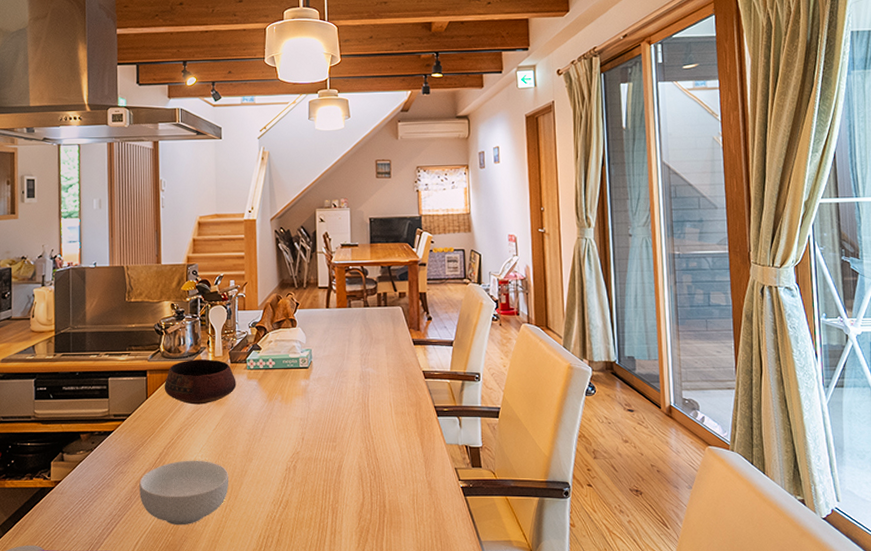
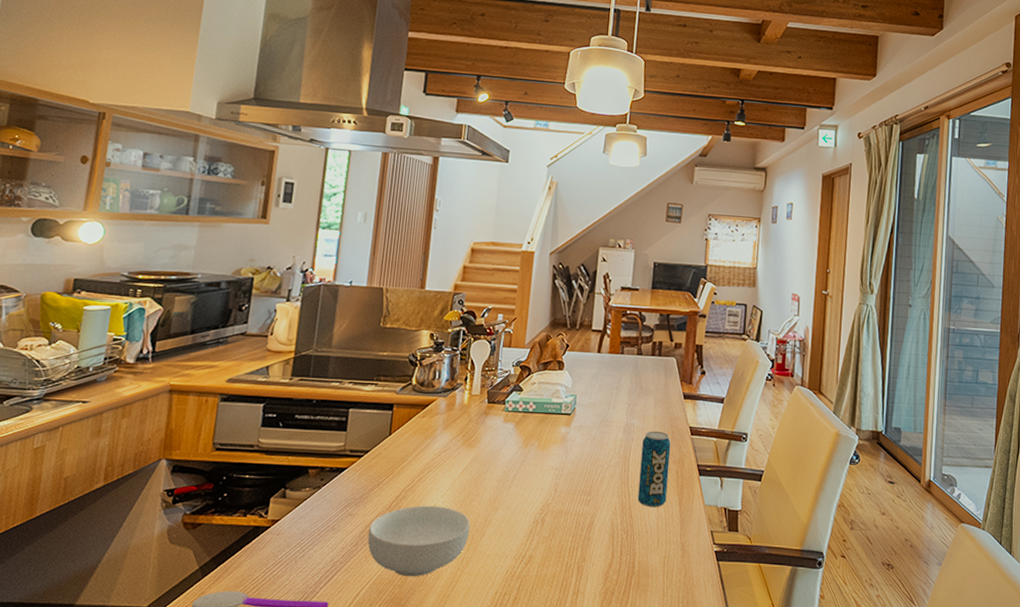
bowl: present [164,359,236,405] -> none [410,396,492,446]
beverage can: none [379,377,408,449] -> present [637,431,671,508]

